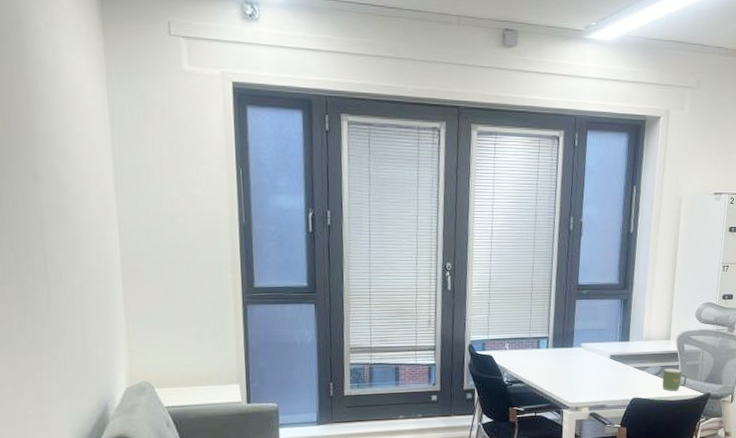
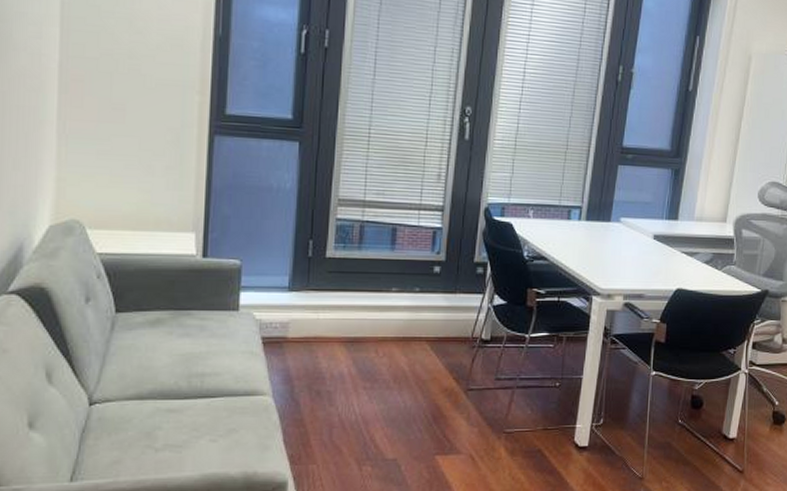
mug: present [662,368,687,391] -> none [712,256,743,285]

